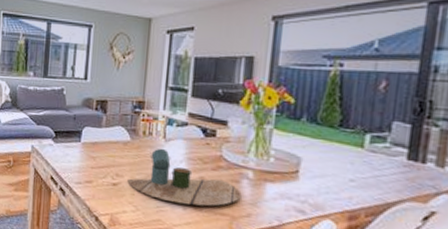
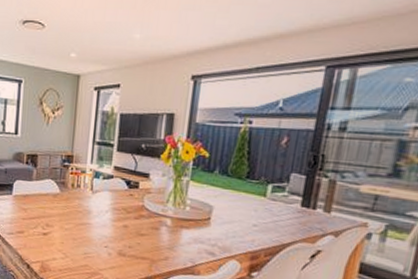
decorative tray: present [127,148,242,207] -> none [57,199,161,252]

